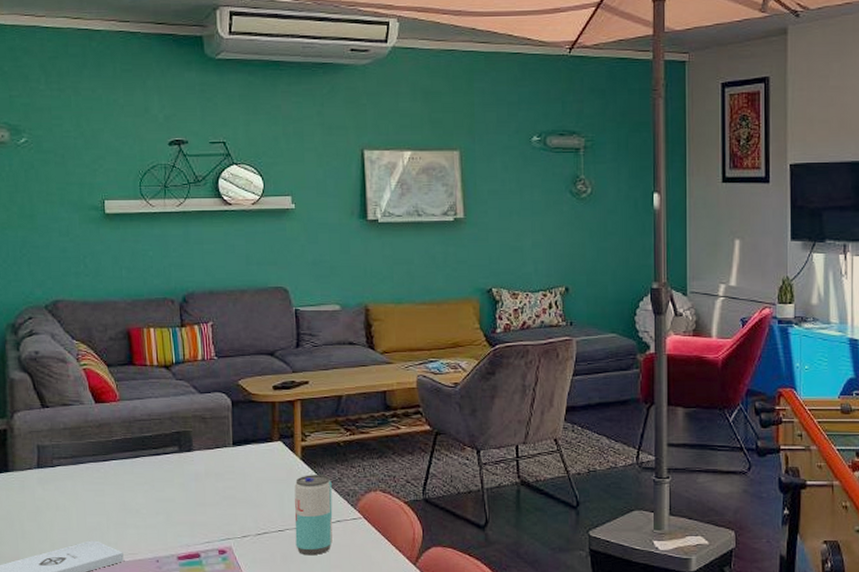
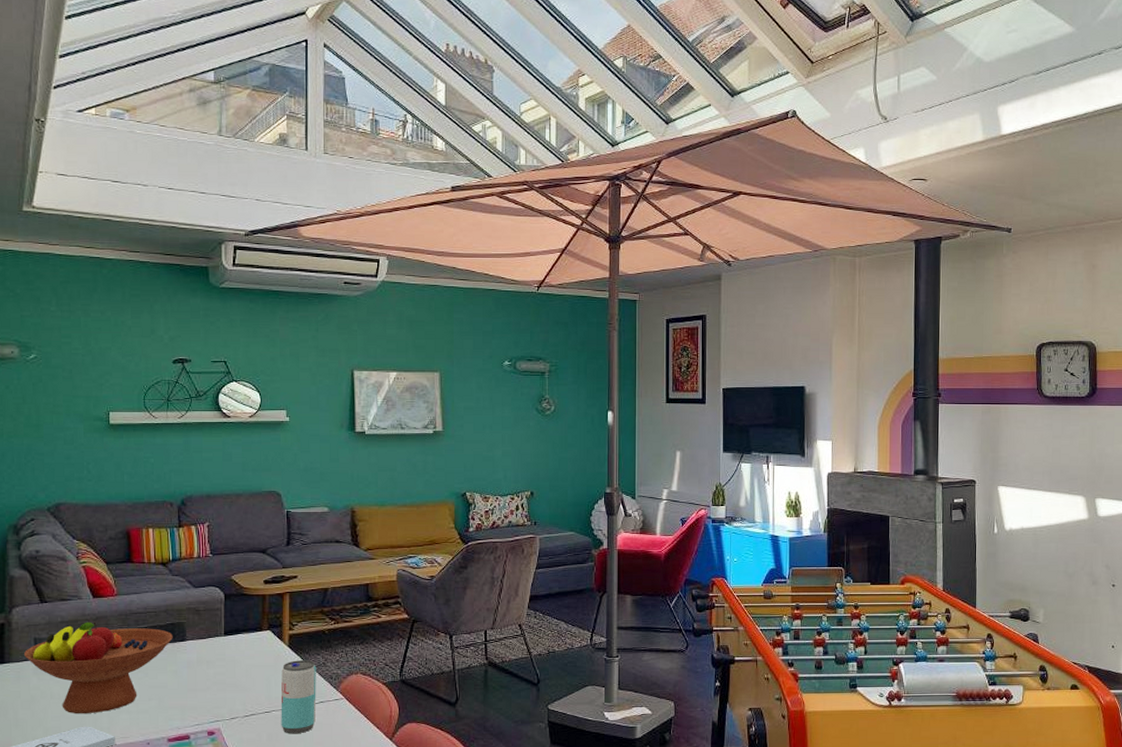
fruit bowl: none [28,429,179,528] -> present [24,622,173,714]

